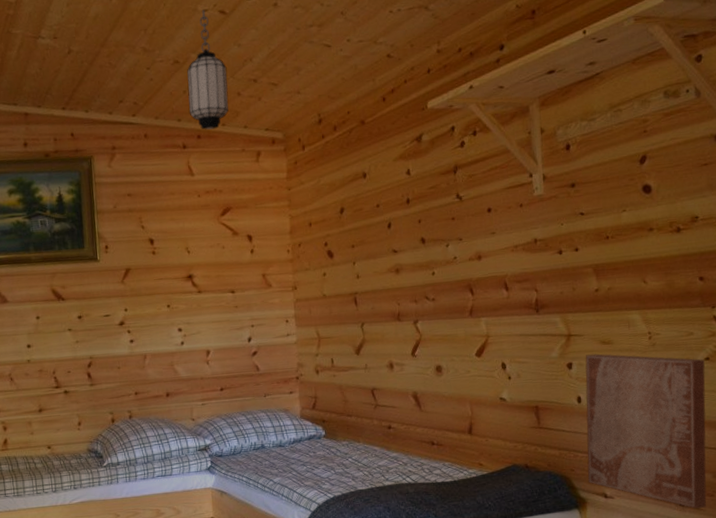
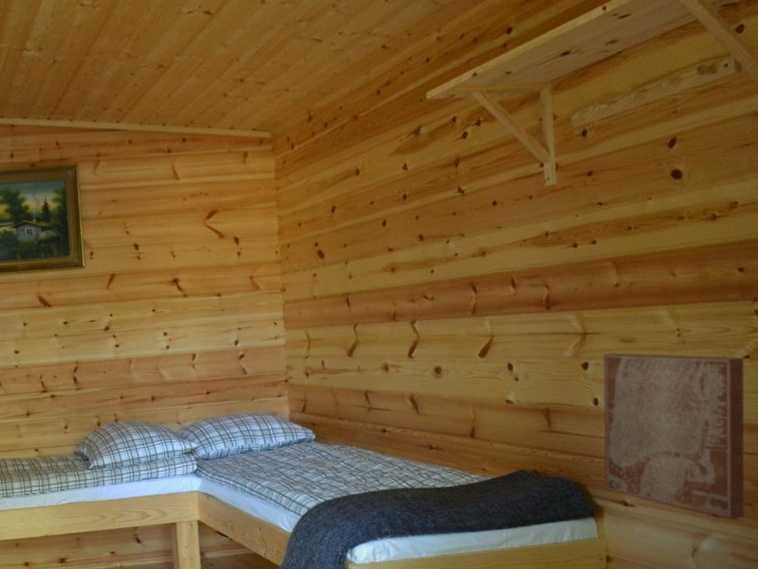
hanging lantern: present [187,9,229,130] -> none [172,11,215,133]

